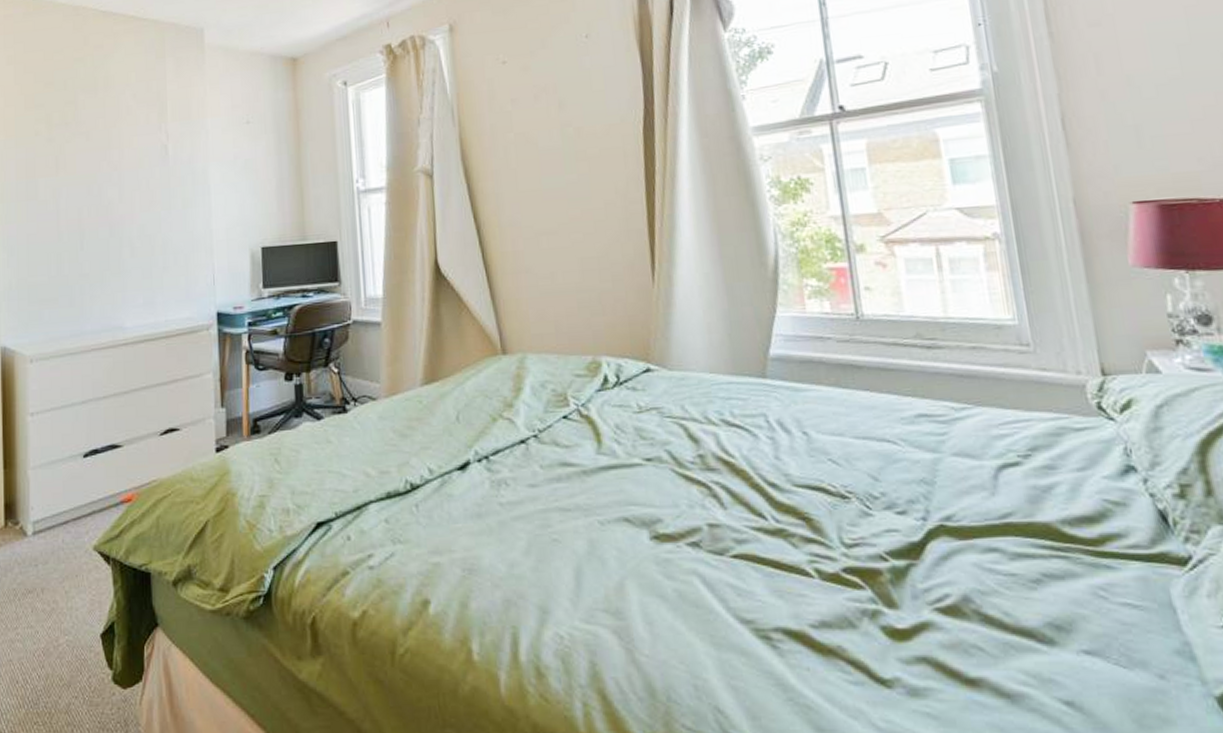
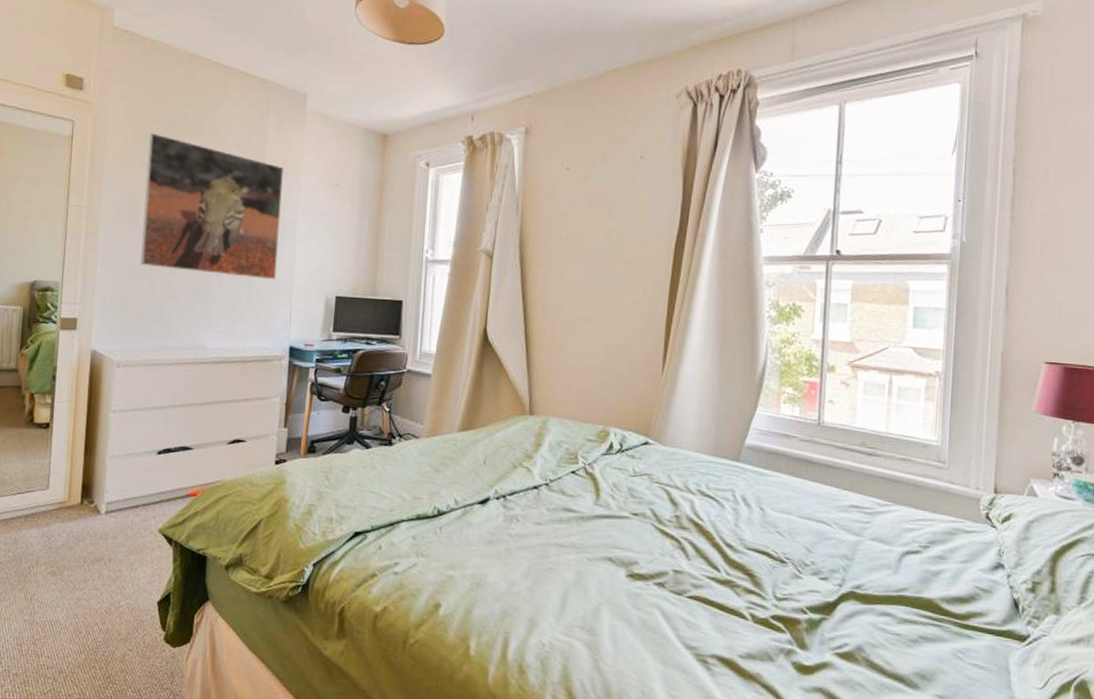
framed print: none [41,97,193,245] -> present [140,132,284,280]

